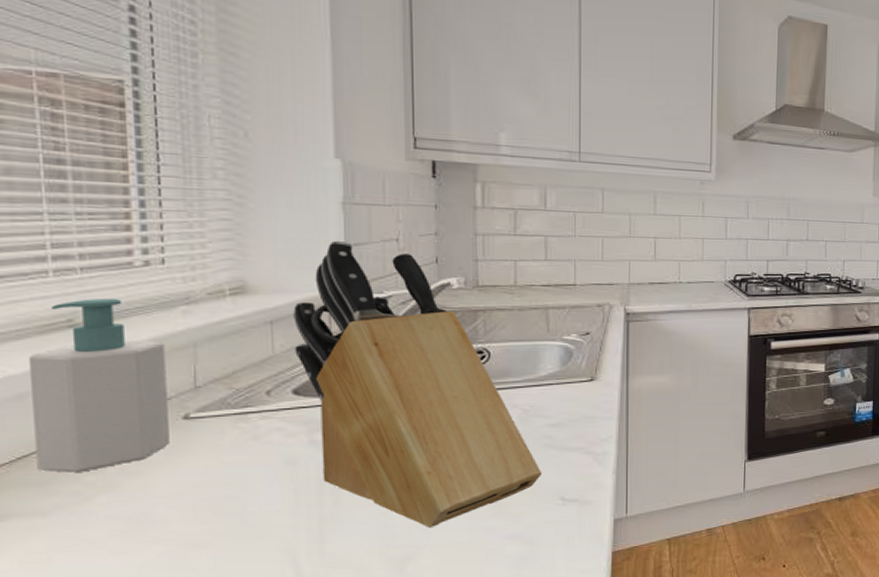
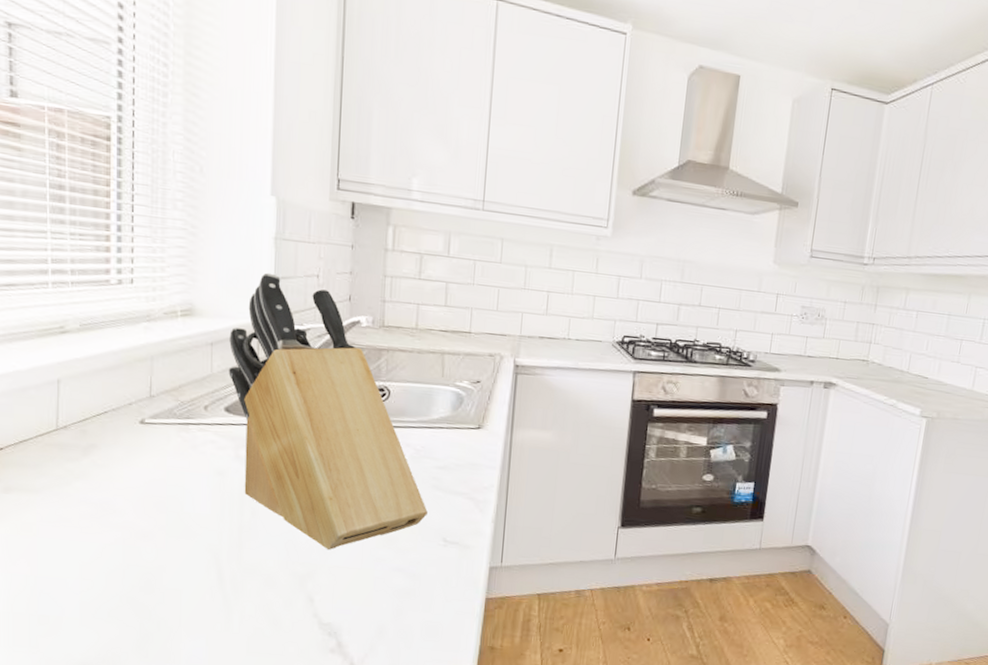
soap bottle: present [29,297,170,473] -> none [32,309,130,460]

